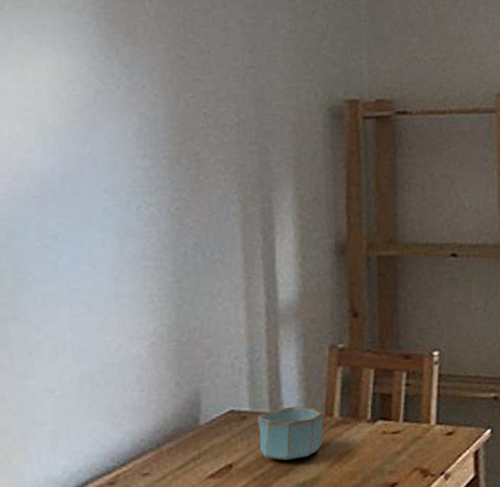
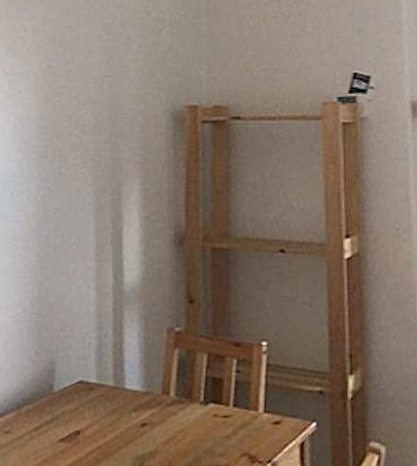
bowl: present [257,406,323,461] -> none [103,382,160,433]

